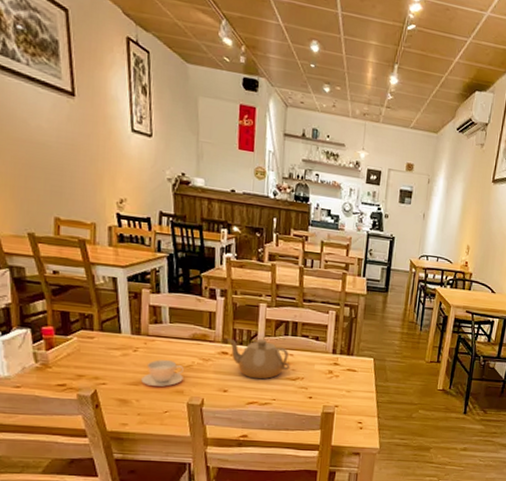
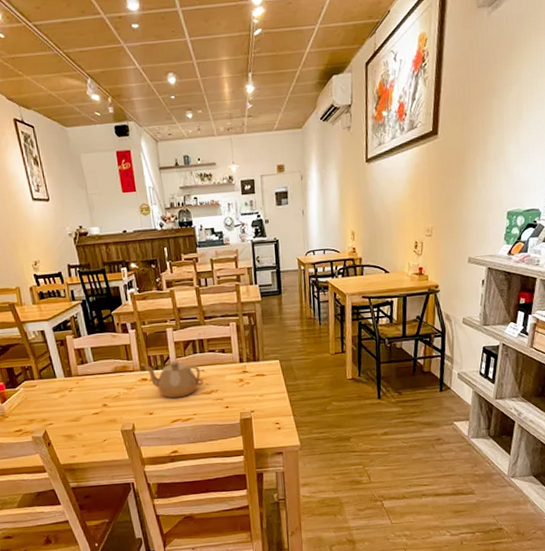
teacup: present [141,360,184,387] -> none [80,394,114,420]

